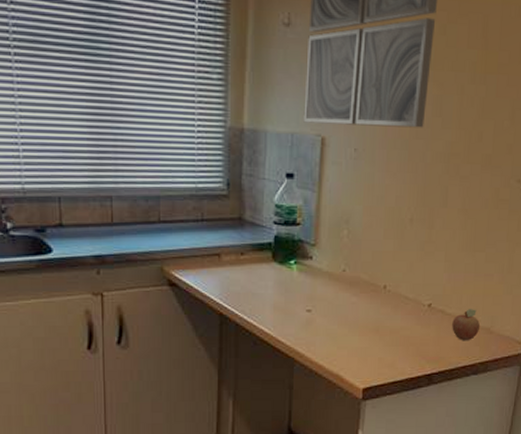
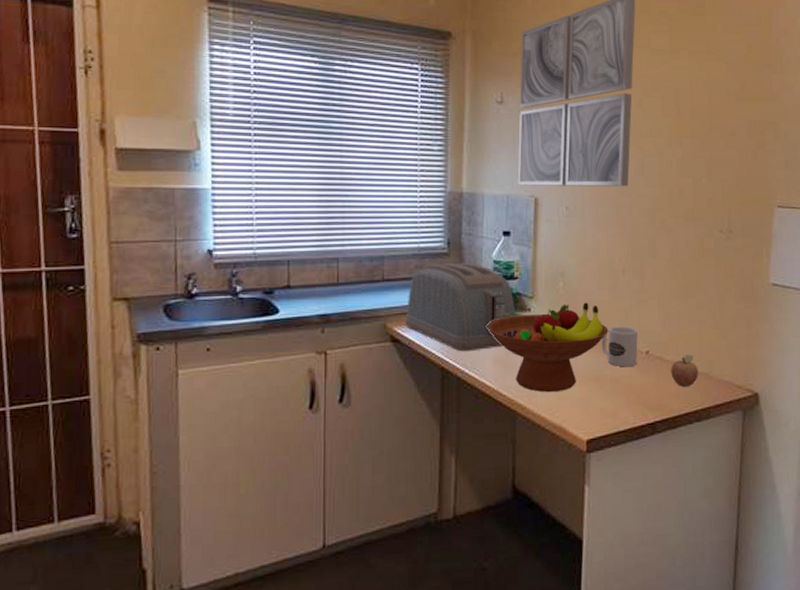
toaster: none [182,205,298,298] -> present [405,262,516,352]
fruit bowl: none [267,252,392,342] -> present [487,302,609,393]
mug: none [383,278,421,319] -> present [601,326,638,367]

